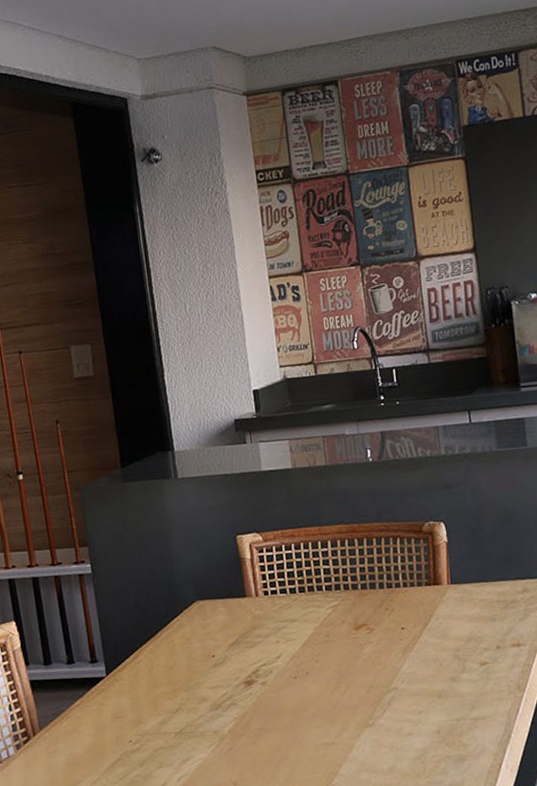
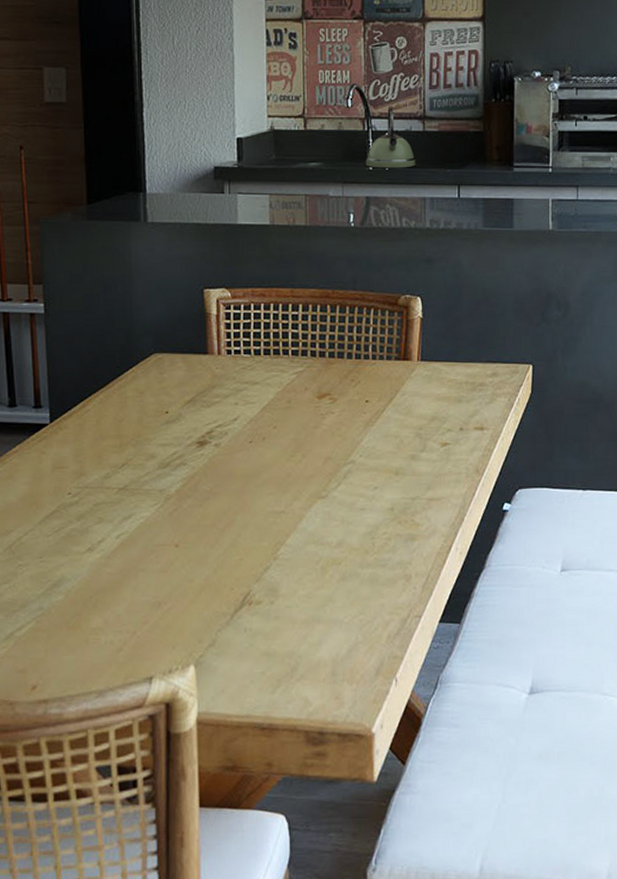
kettle: none [375,344,426,404] -> present [364,107,416,169]

